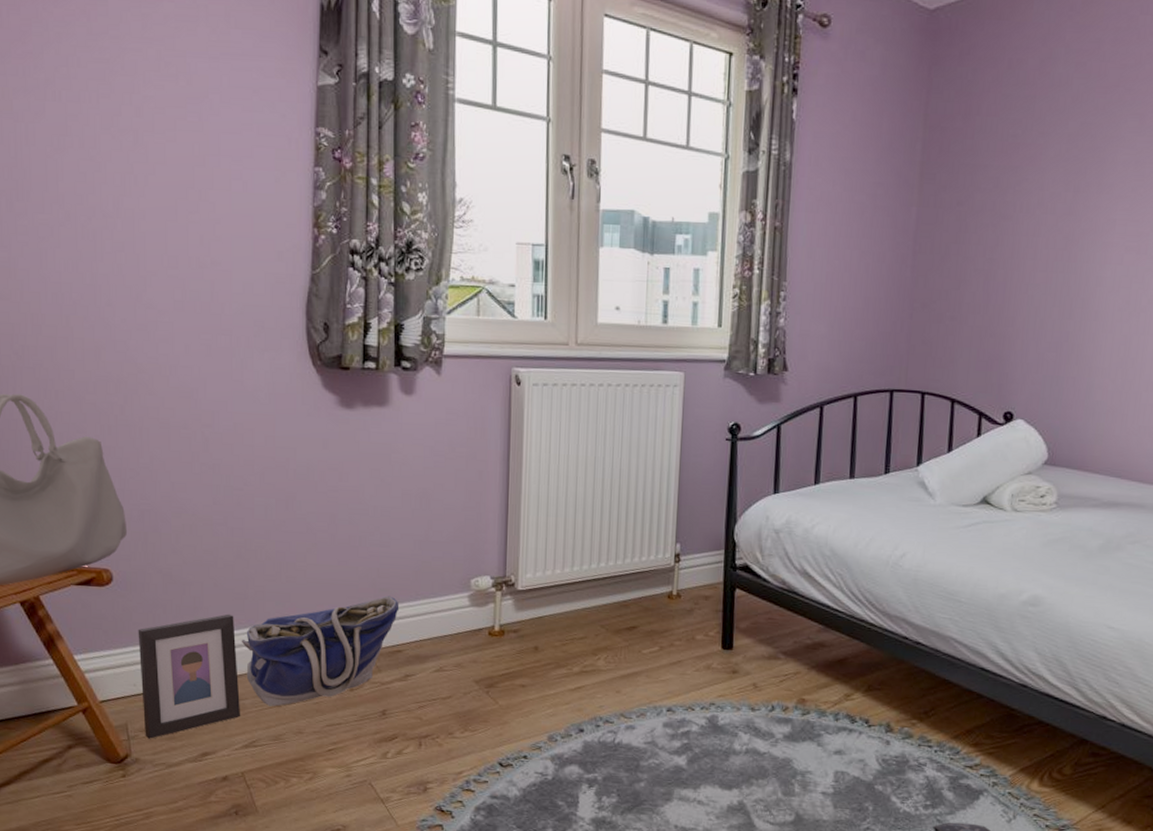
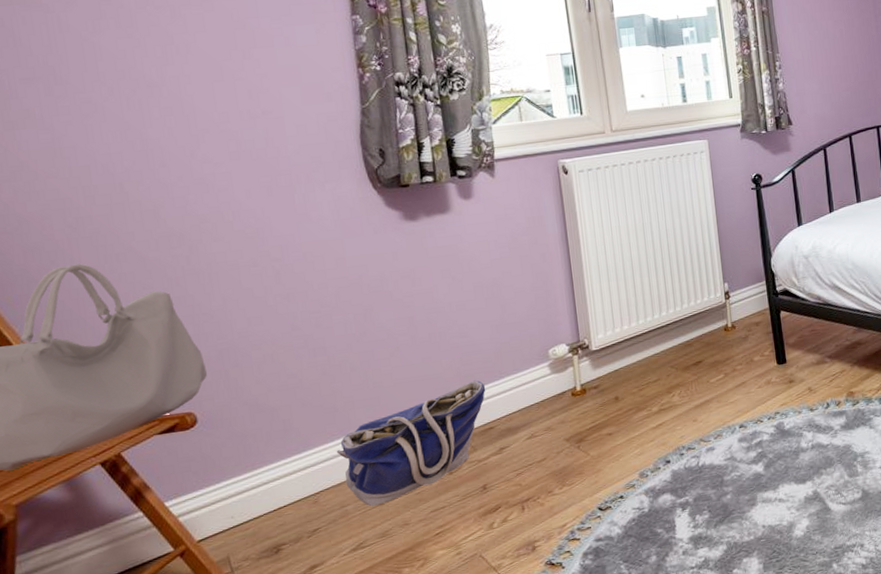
picture frame: present [138,613,241,739] -> none [229,429,346,566]

